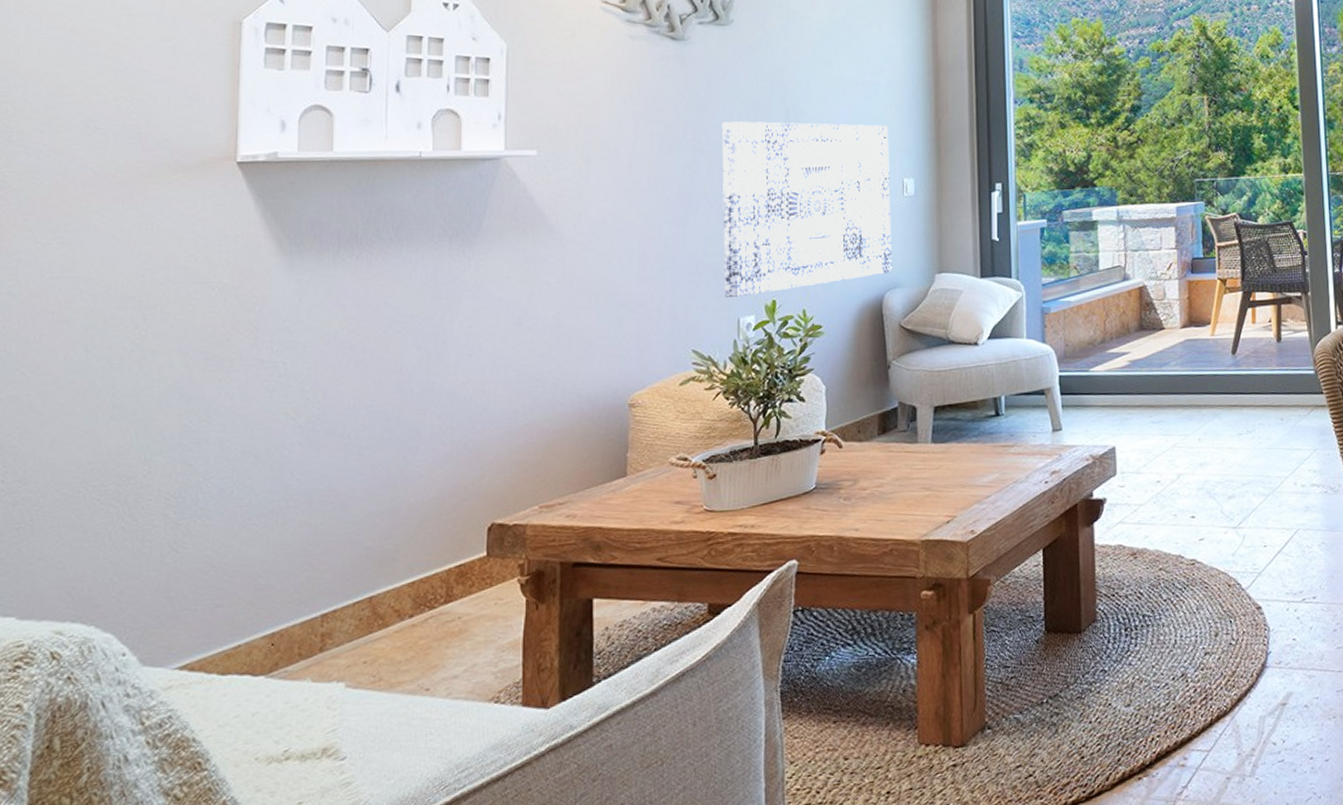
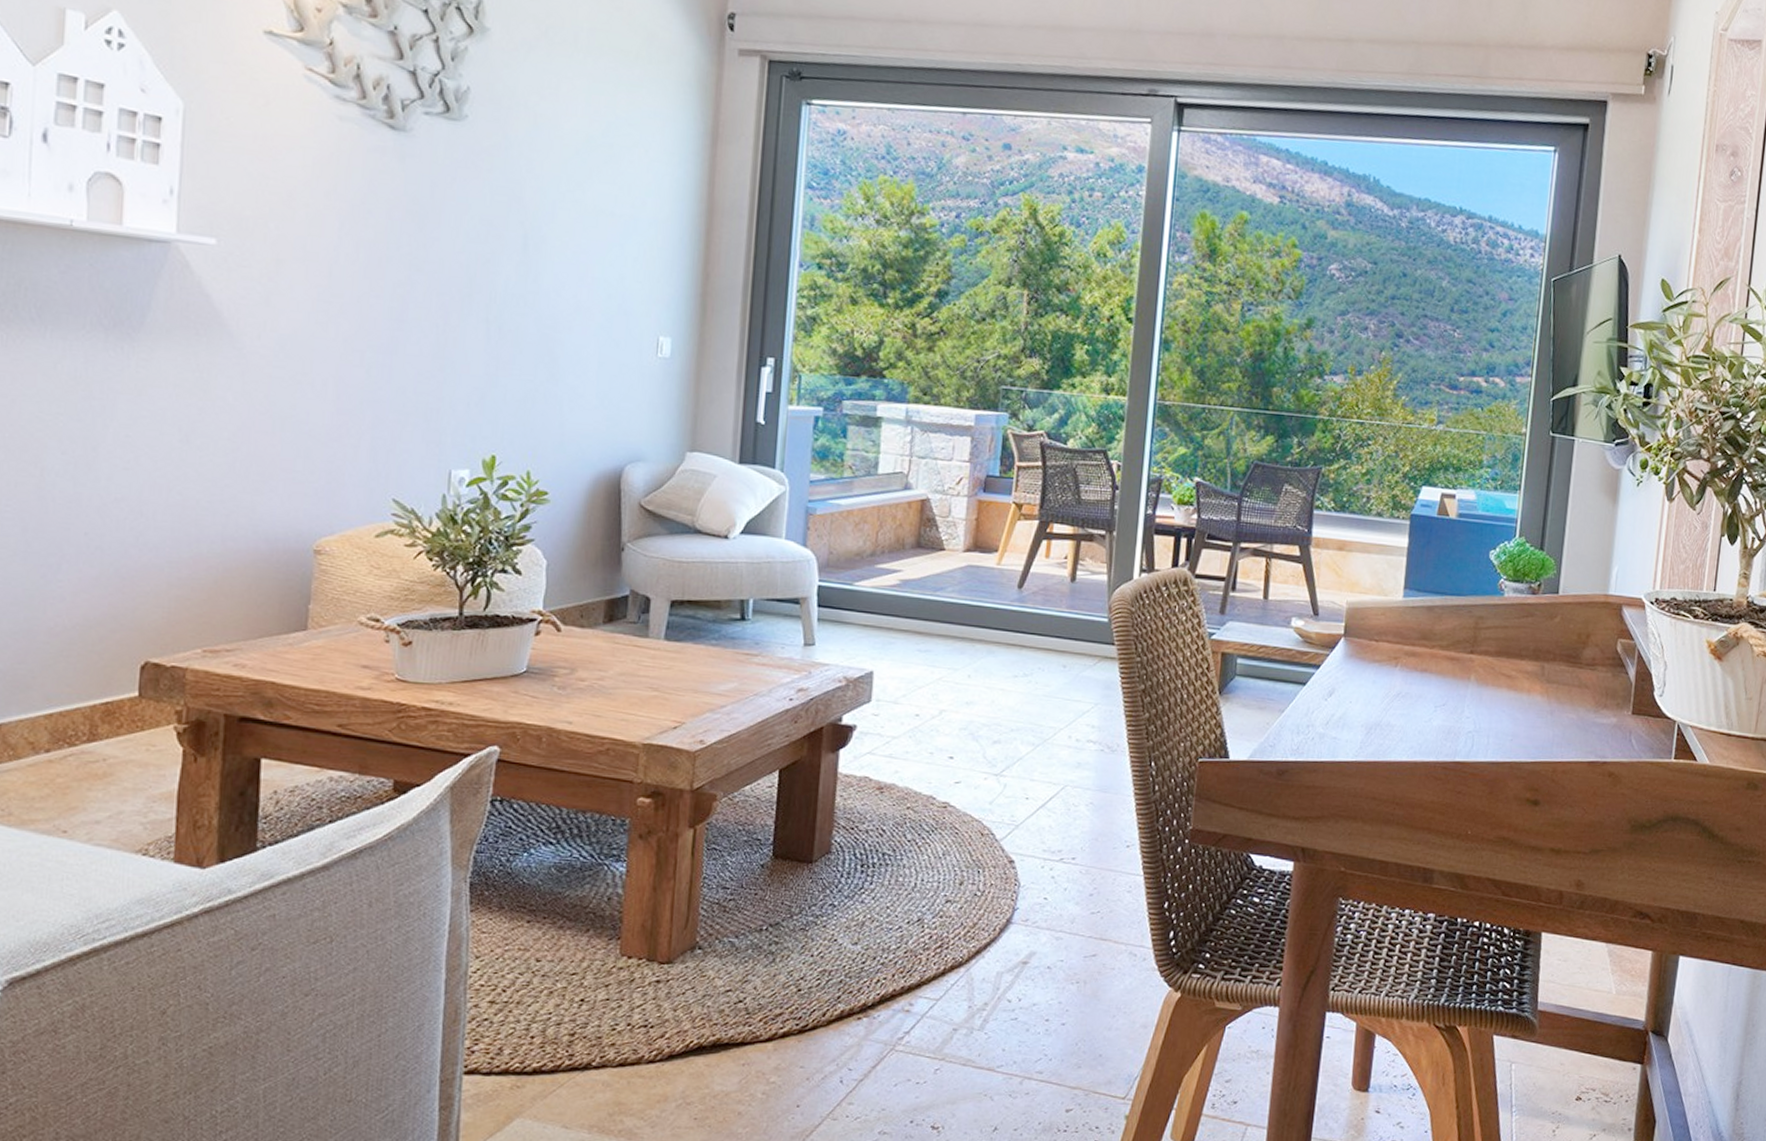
wall art: present [721,121,892,297] -> none [434,238,646,447]

